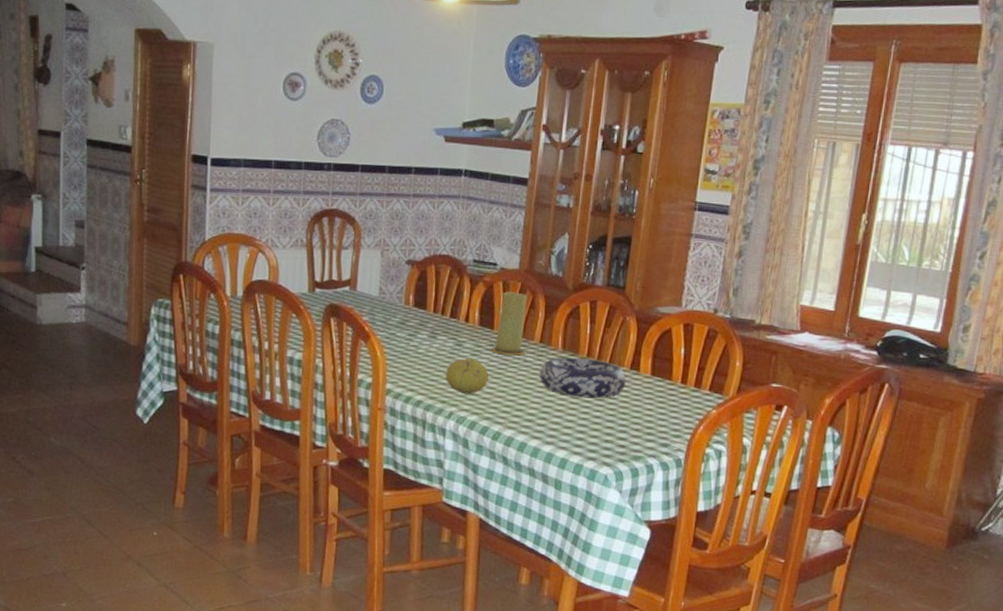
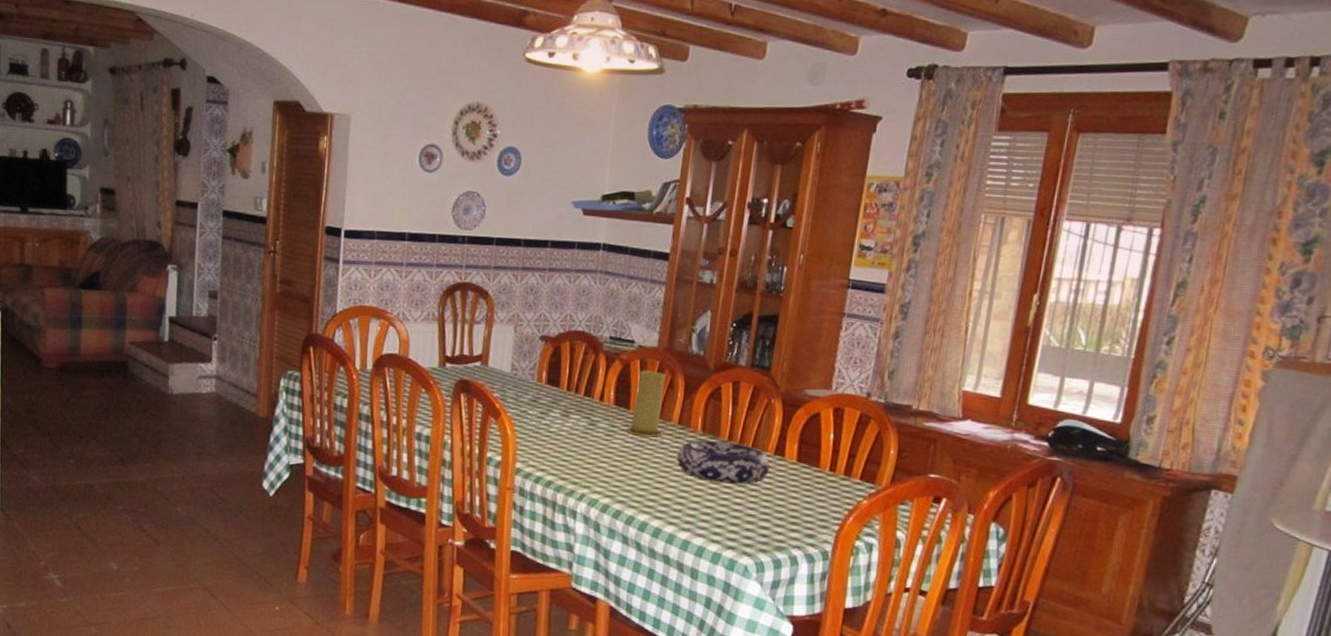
fruit: present [446,357,489,395] -> none [578,438,623,477]

